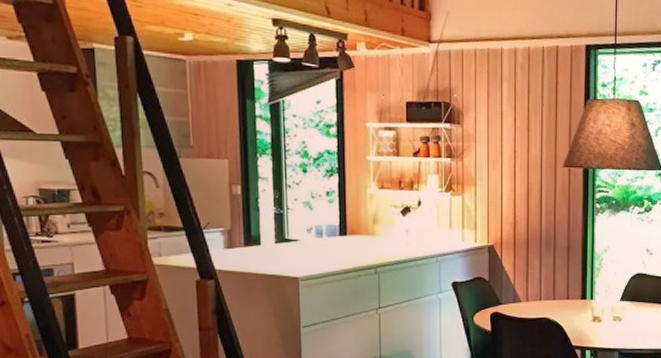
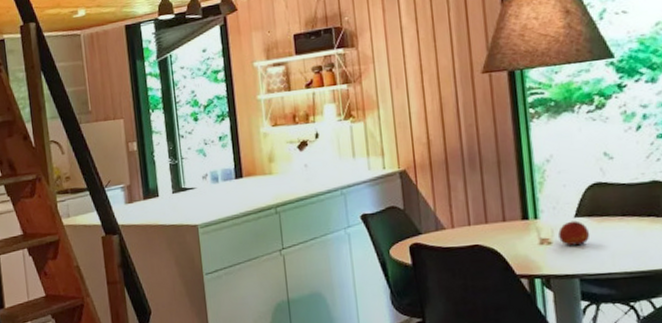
fruit: none [607,304,630,325] -> present [558,221,590,247]

